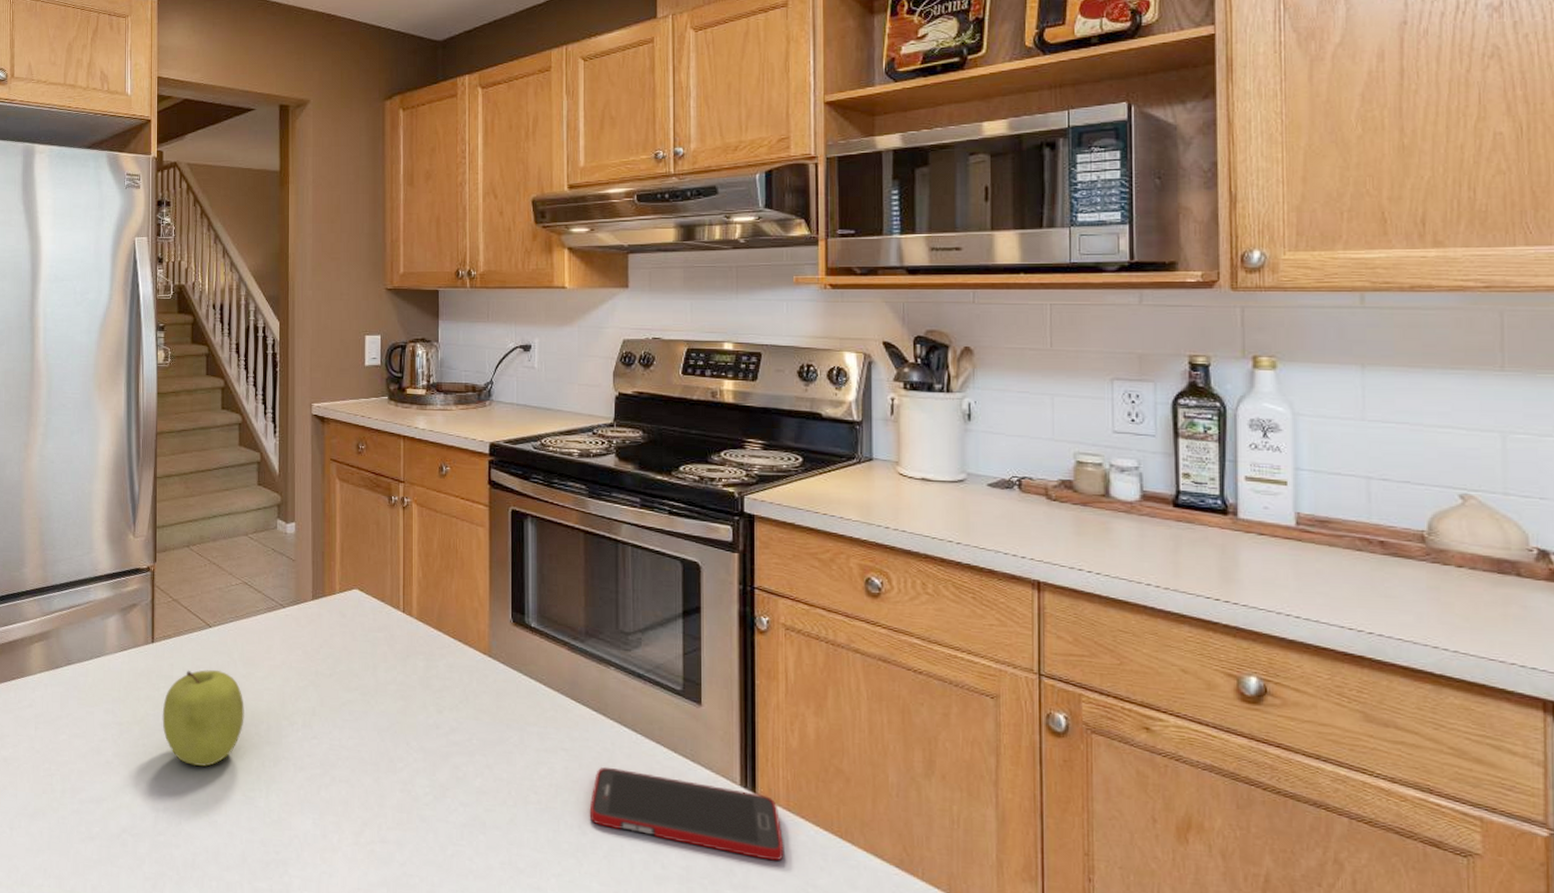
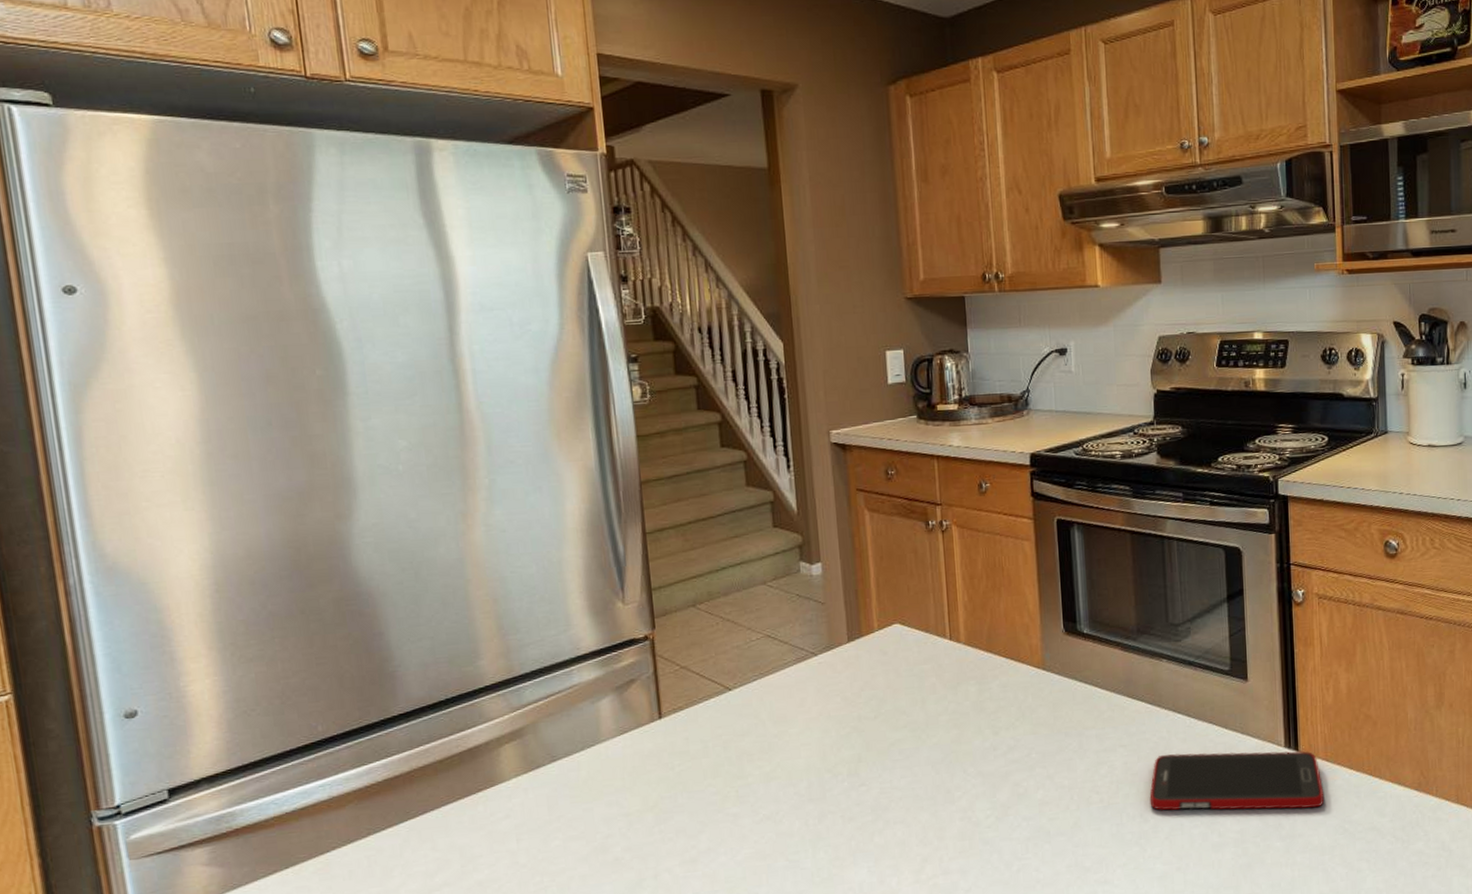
fruit: present [162,670,244,767] -> none [680,735,780,842]

